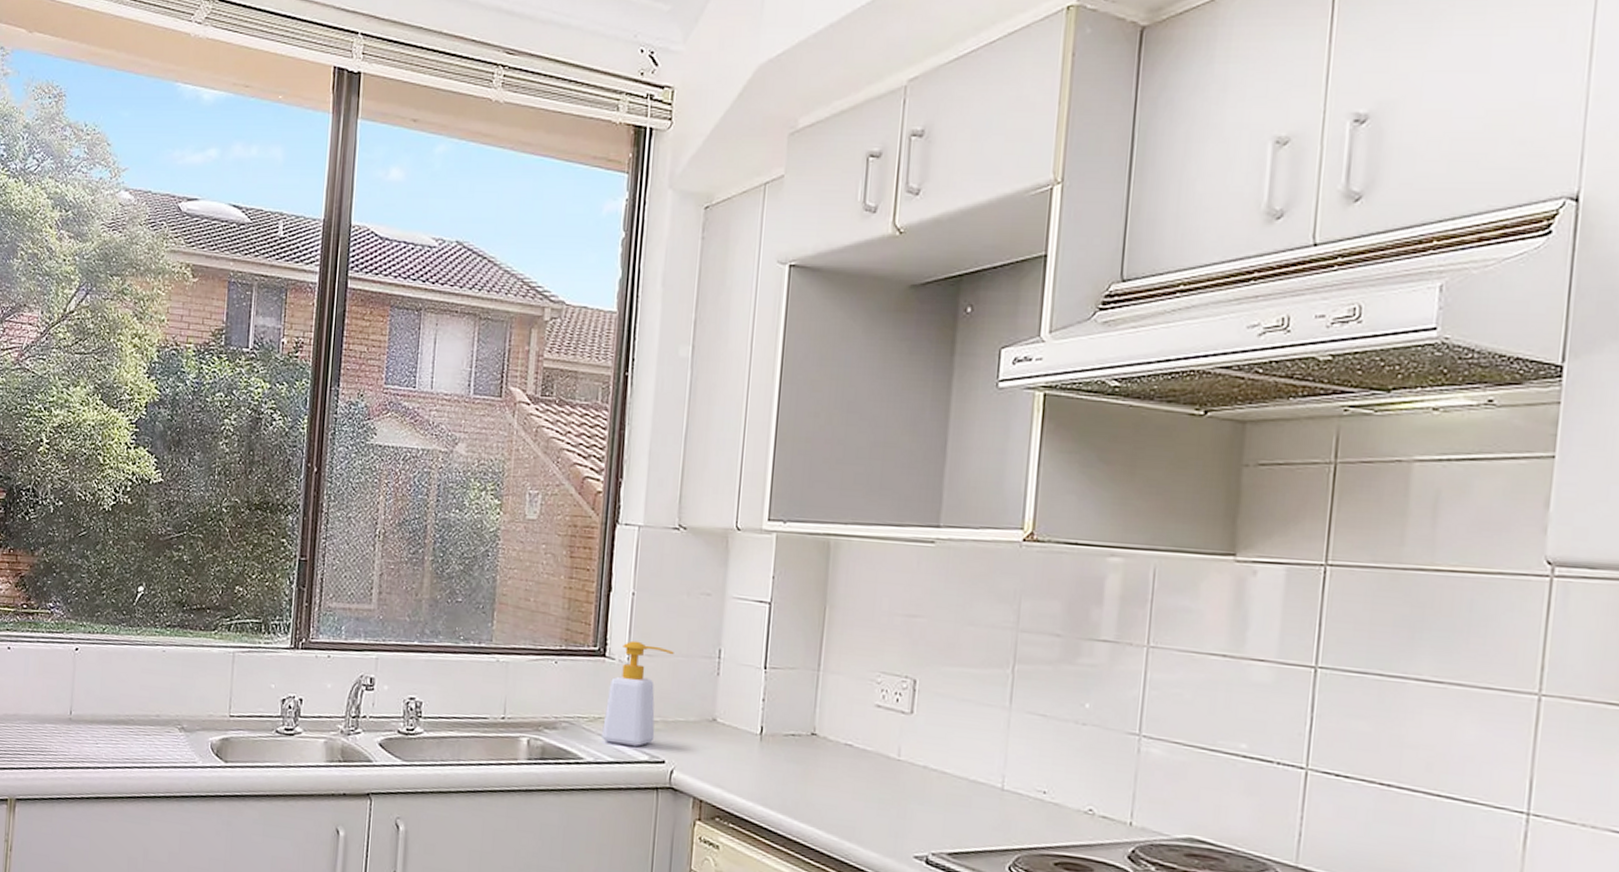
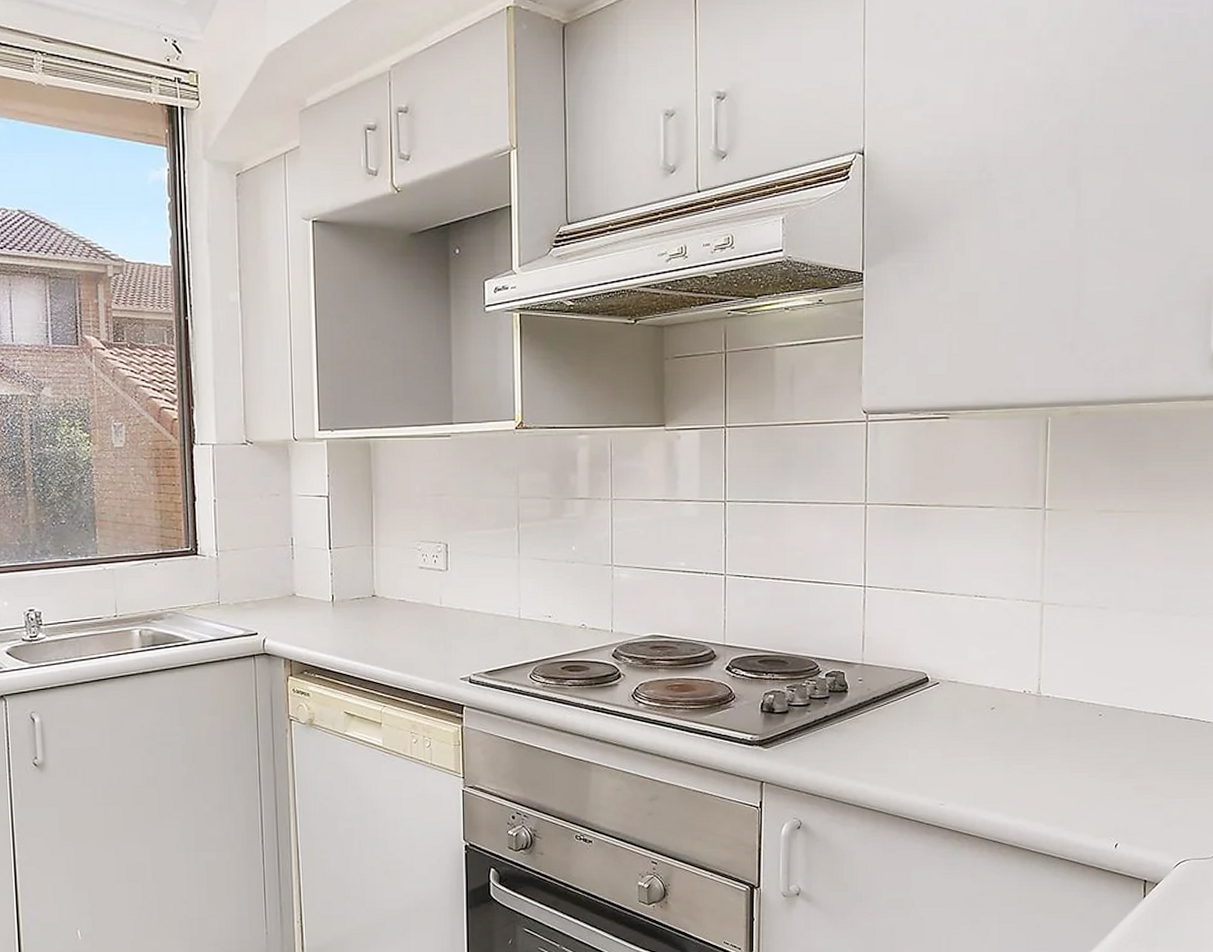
soap bottle: present [602,640,674,746] -> none [202,539,255,624]

